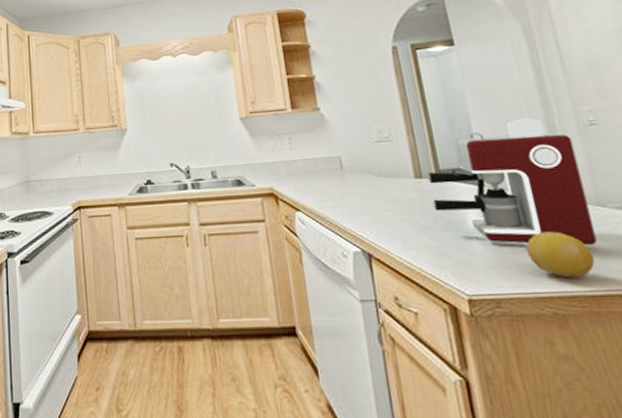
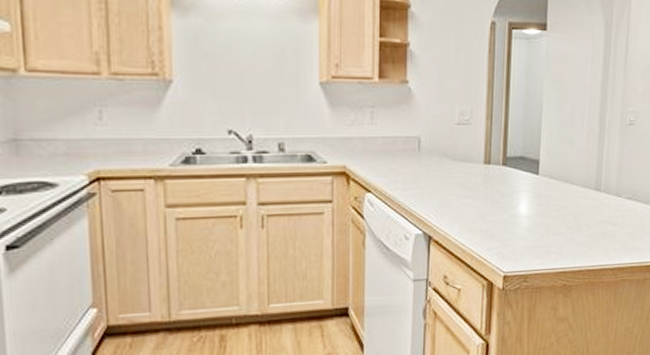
coffee maker: present [427,118,597,246] -> none [494,113,614,229]
fruit: present [526,231,595,278] -> none [556,217,602,256]

